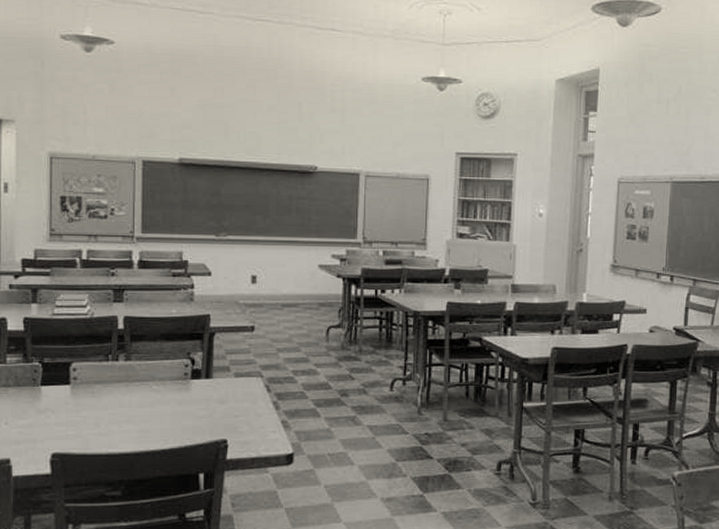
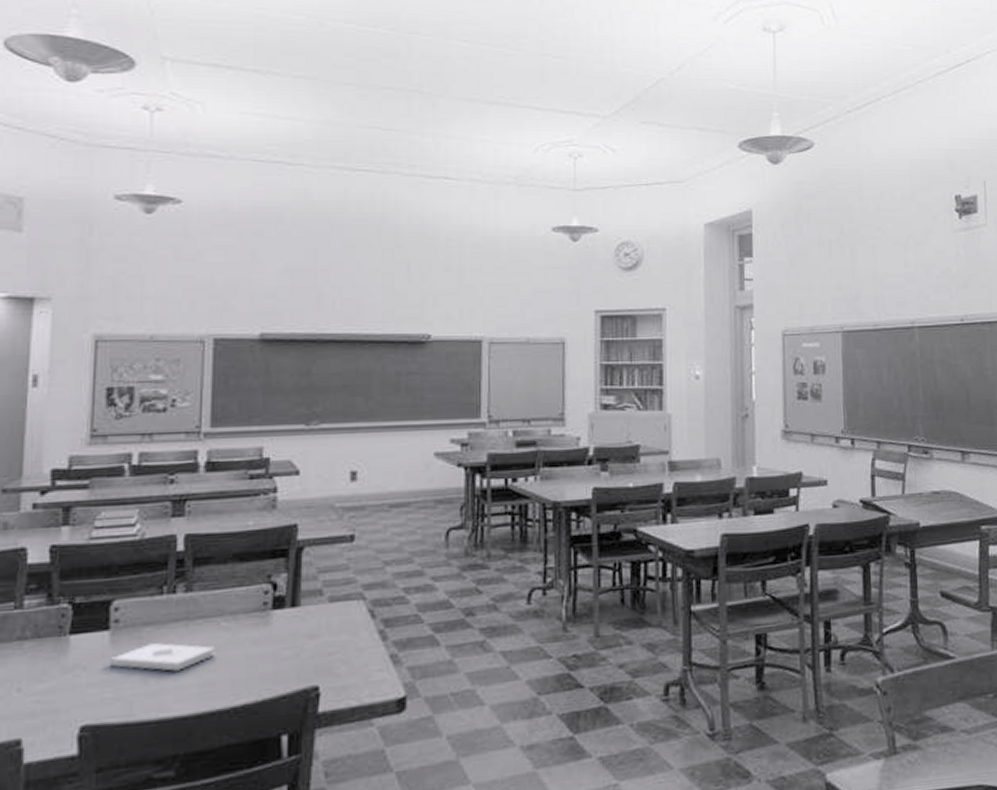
notepad: none [70,397,149,419] -> present [109,643,215,671]

